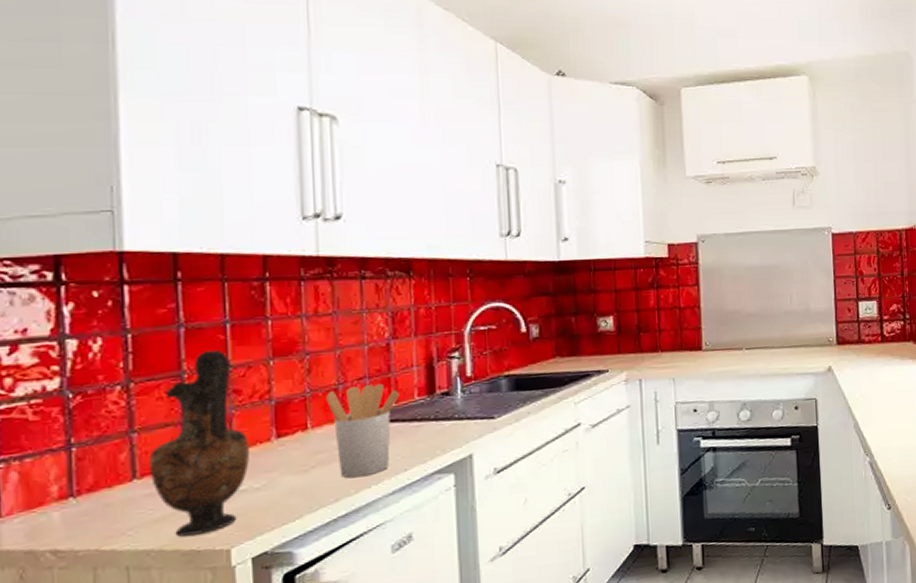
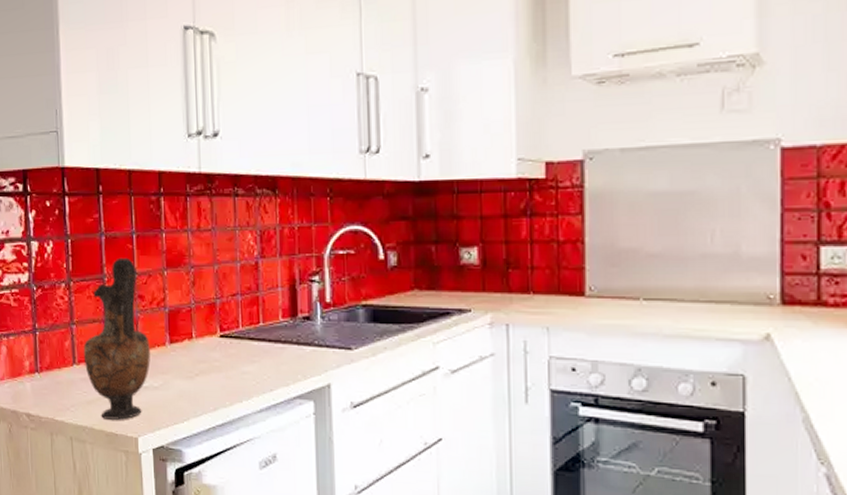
utensil holder: present [326,383,400,479] -> none [206,301,266,391]

